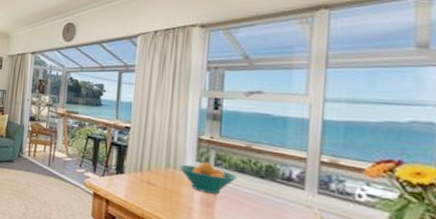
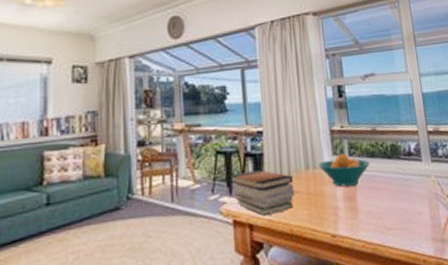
book stack: none [96,157,152,198] -> present [230,170,295,217]

